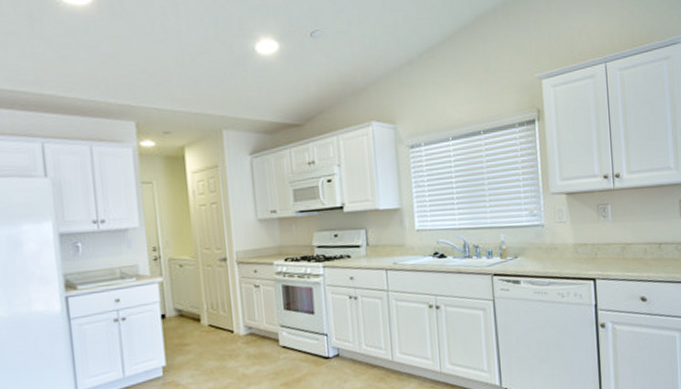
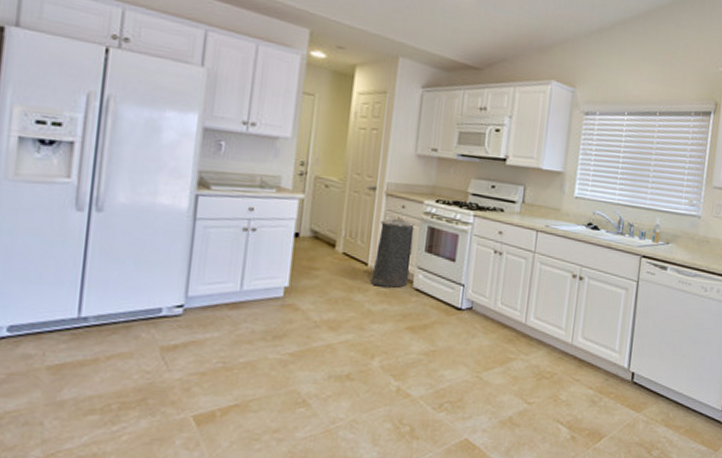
trash can: none [238,281,275,351] -> present [369,217,415,288]

